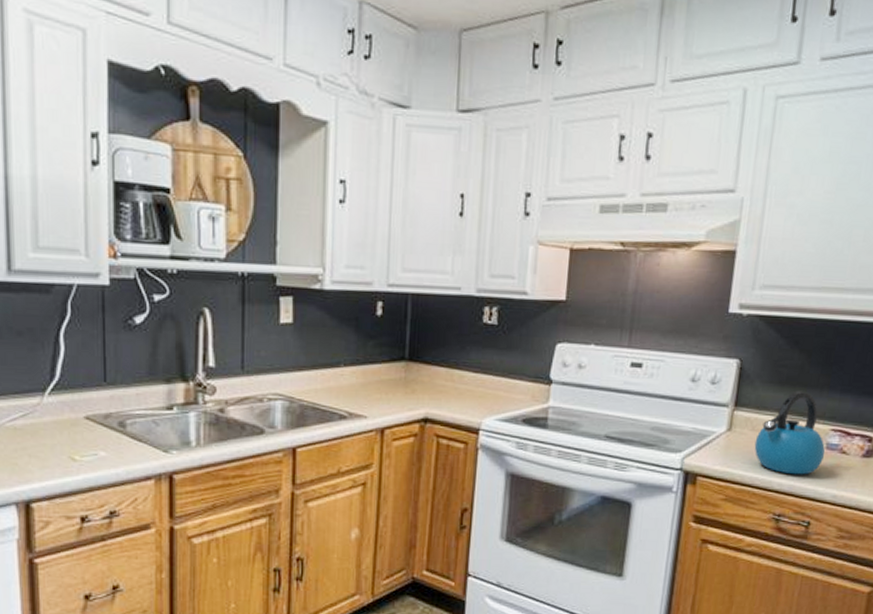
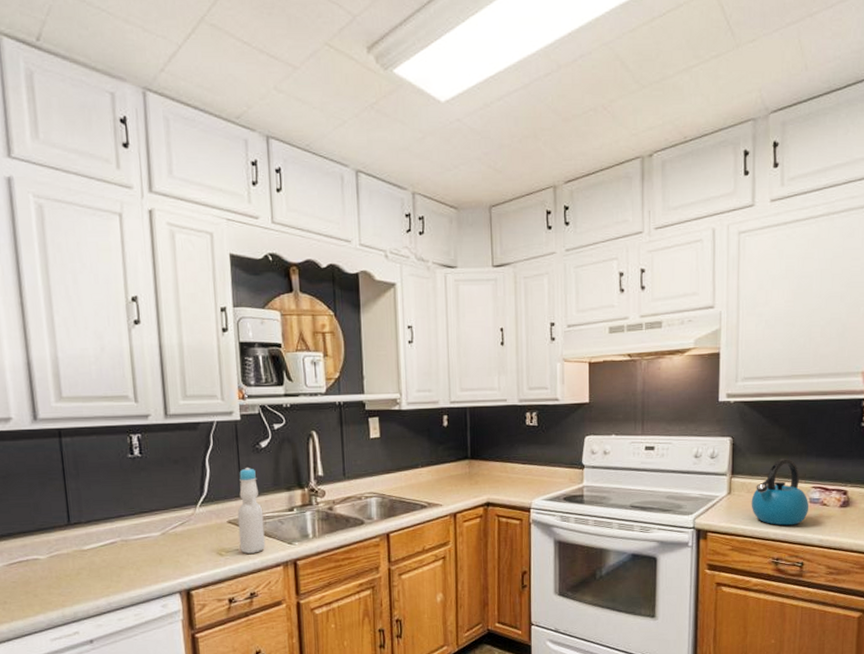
bottle: none [98,349,133,461] -> present [237,468,266,554]

